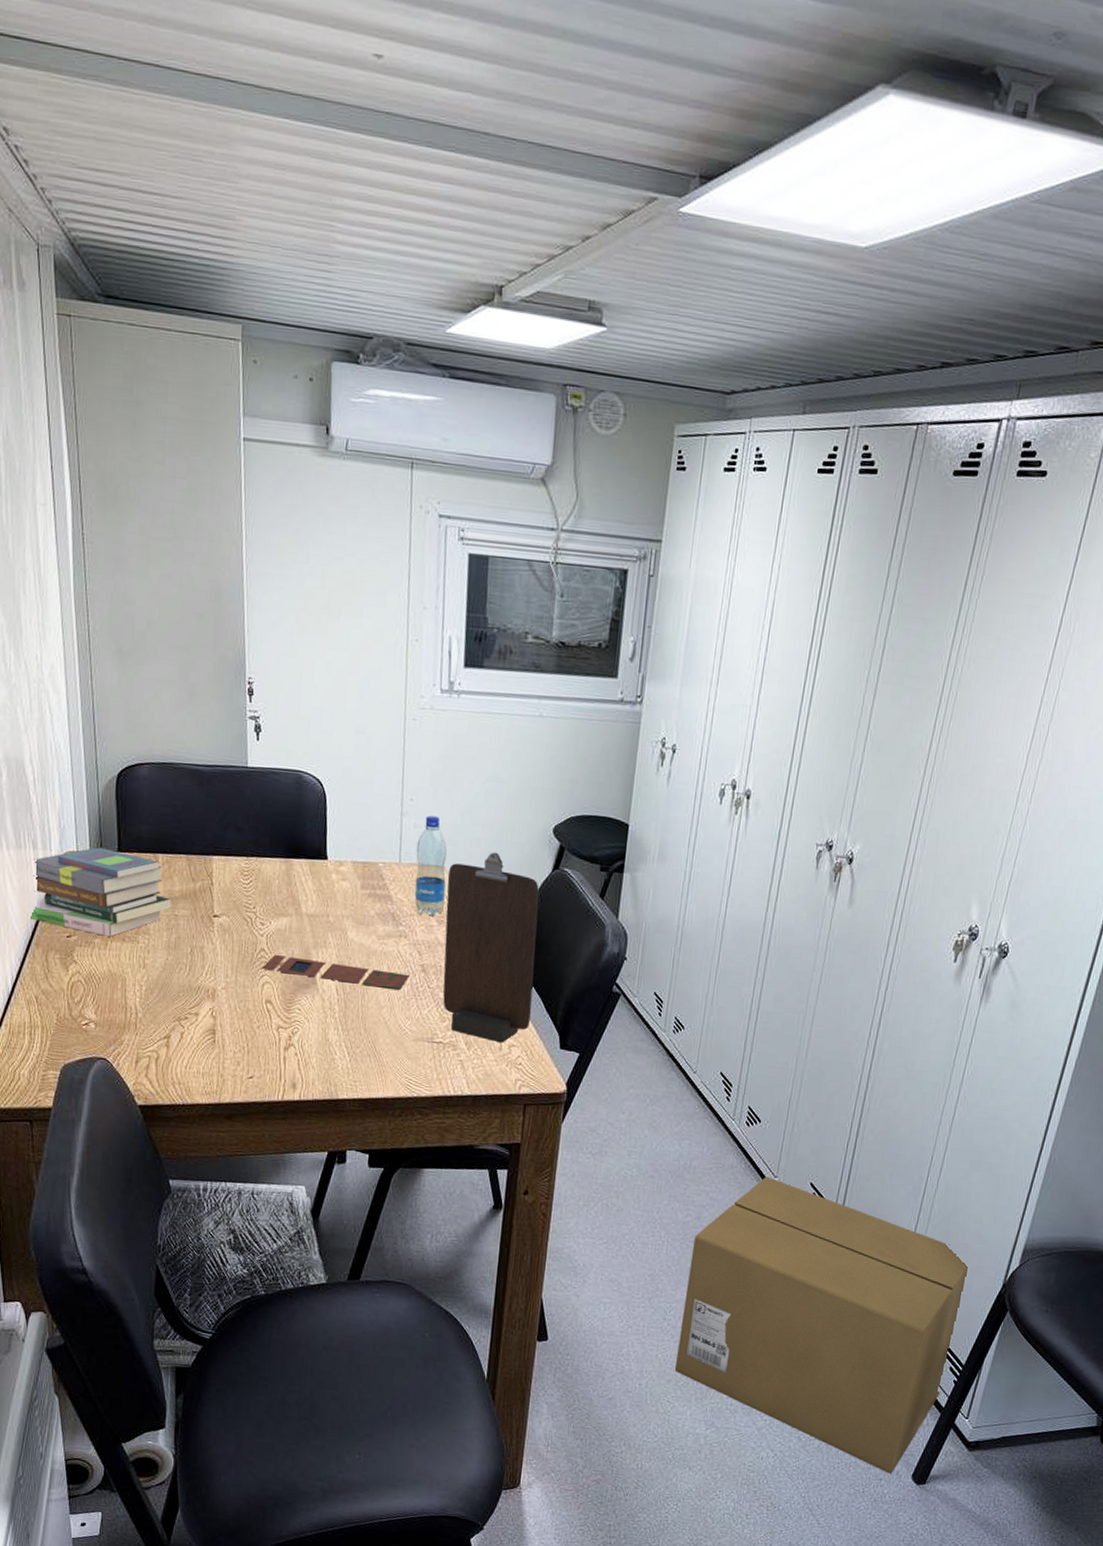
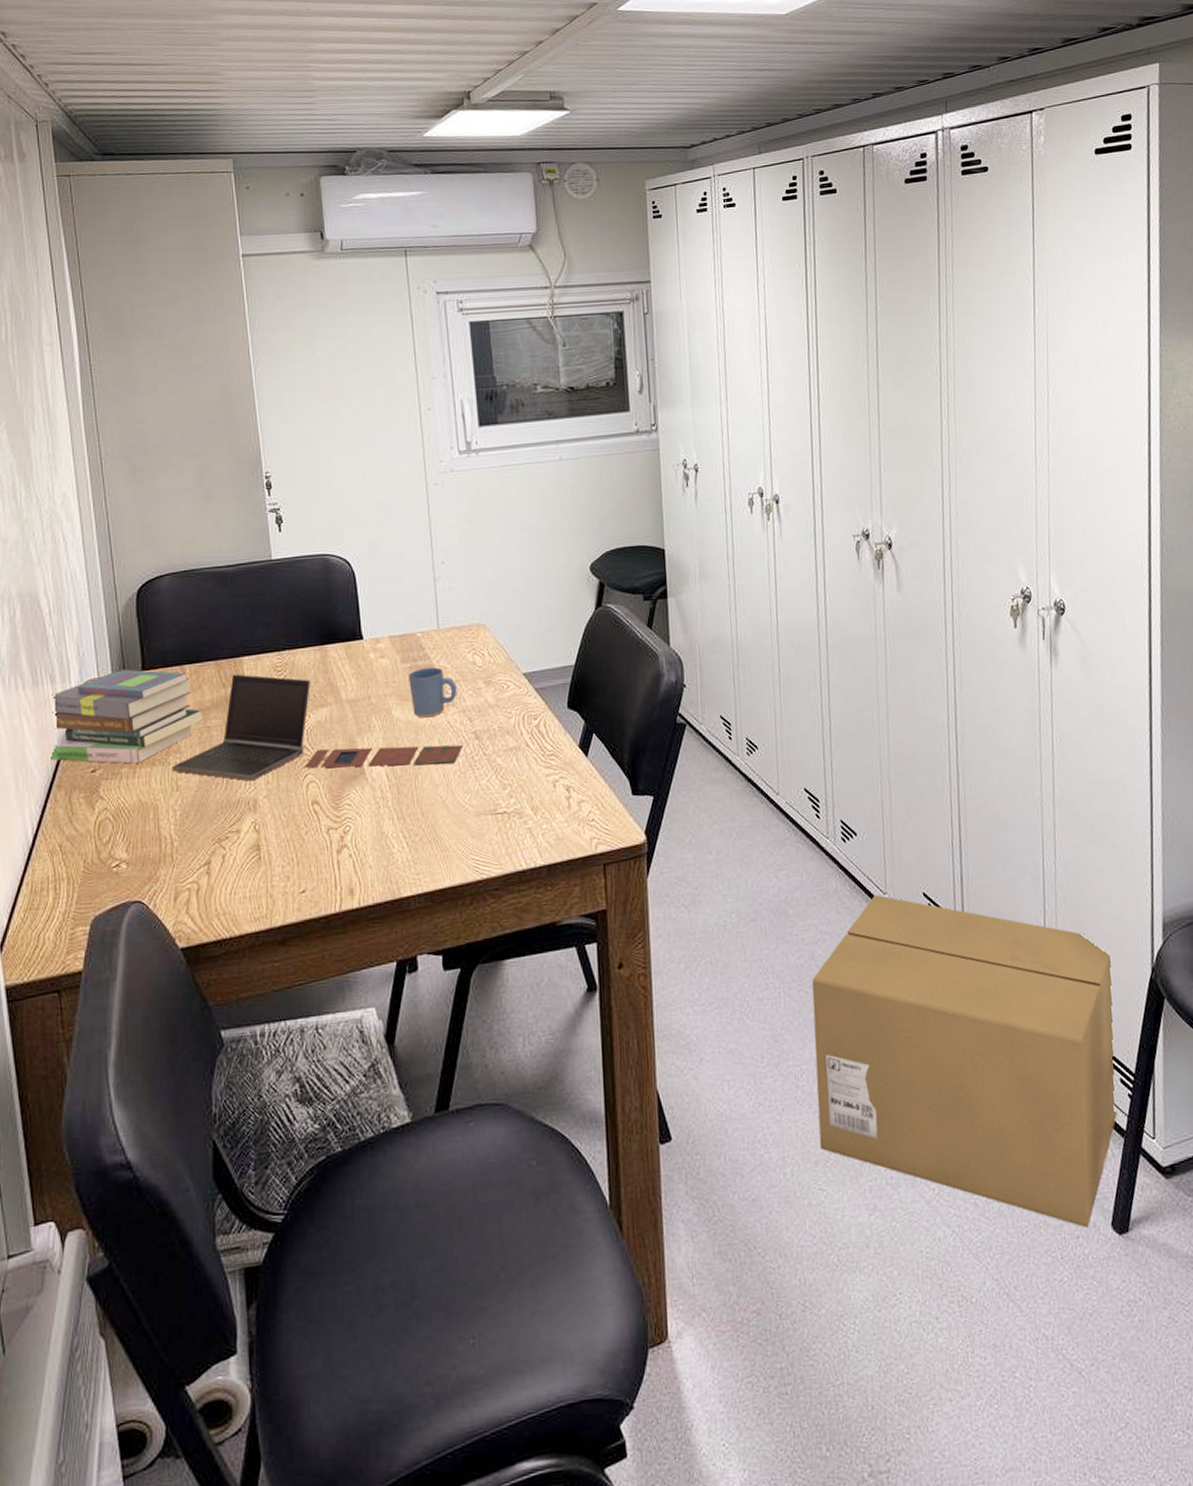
laptop computer: none [140,870,275,972] -> present [172,674,311,781]
mug: none [366,897,411,944] -> present [409,667,457,718]
bottle: present [414,815,447,917] -> none [453,575,491,679]
clipboard: present [443,852,540,1043] -> none [489,600,596,801]

